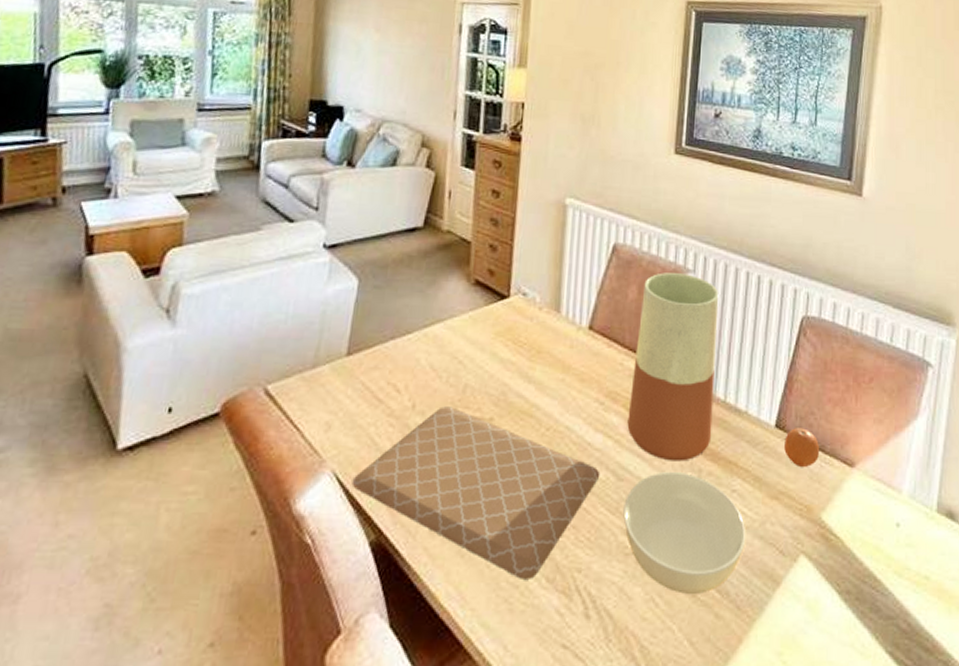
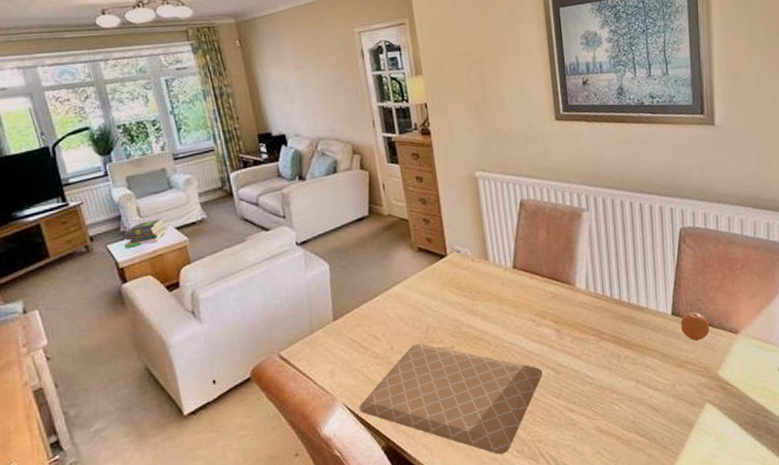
books: none [102,180,165,211] -> present [124,218,168,248]
bowl: present [623,472,747,594] -> none [565,360,663,445]
vase: present [627,272,719,461] -> none [550,212,623,354]

